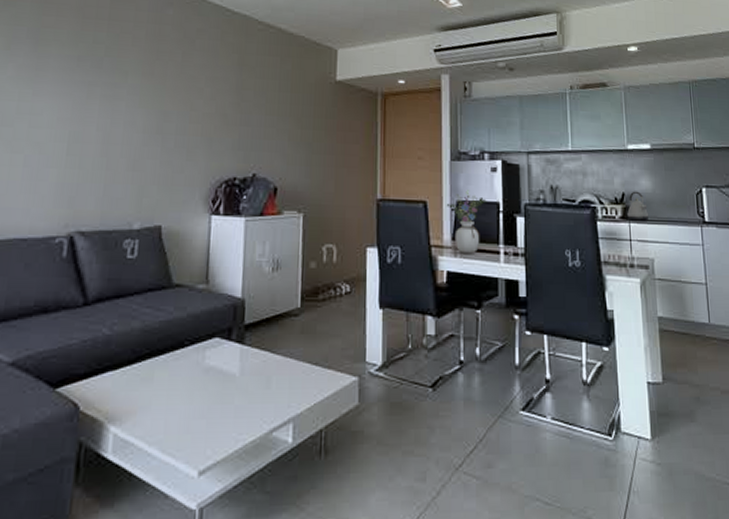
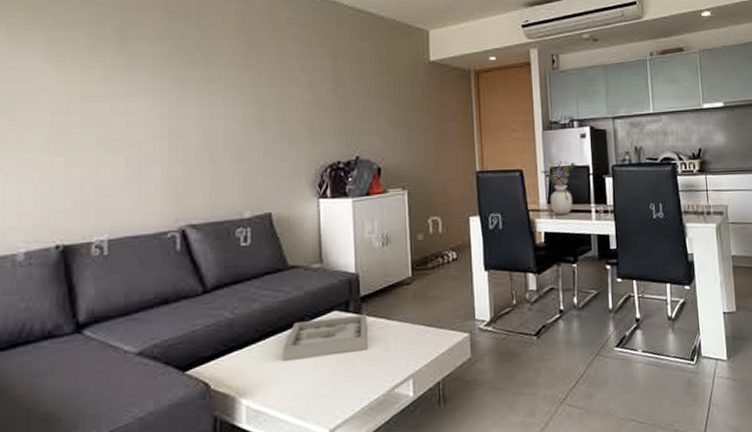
decorative tray: none [157,345,250,388] -> present [282,314,368,361]
kettle: present [627,191,649,222] -> none [704,146,723,174]

